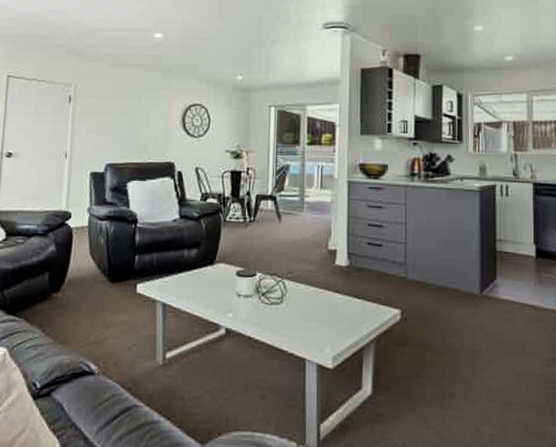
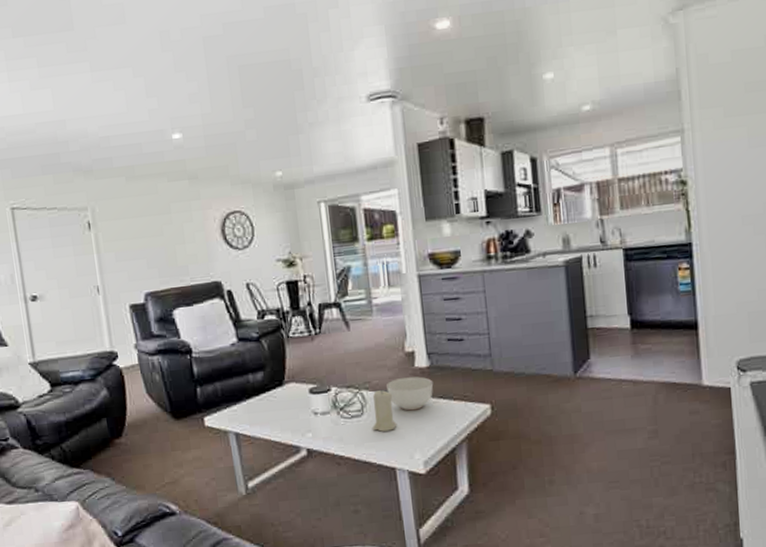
candle: none [288,282,312,322] -> present [372,390,397,432]
bowl: none [307,272,351,306] -> present [386,376,434,411]

